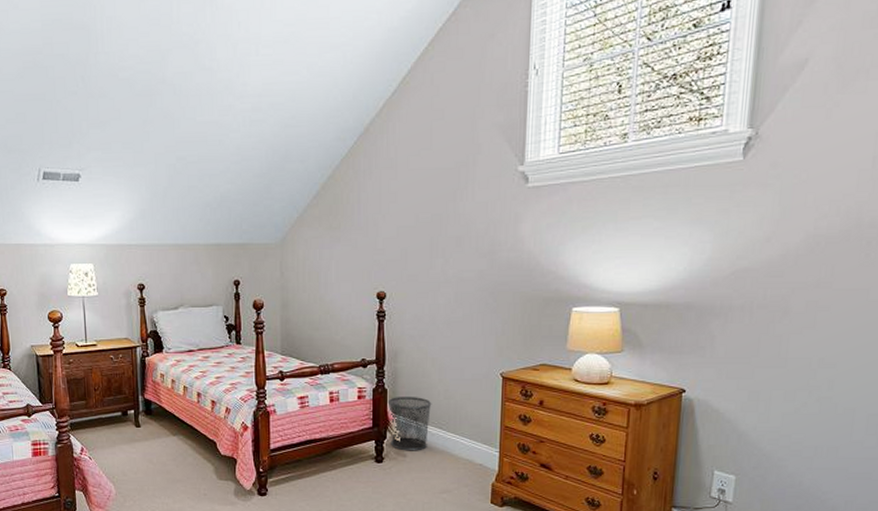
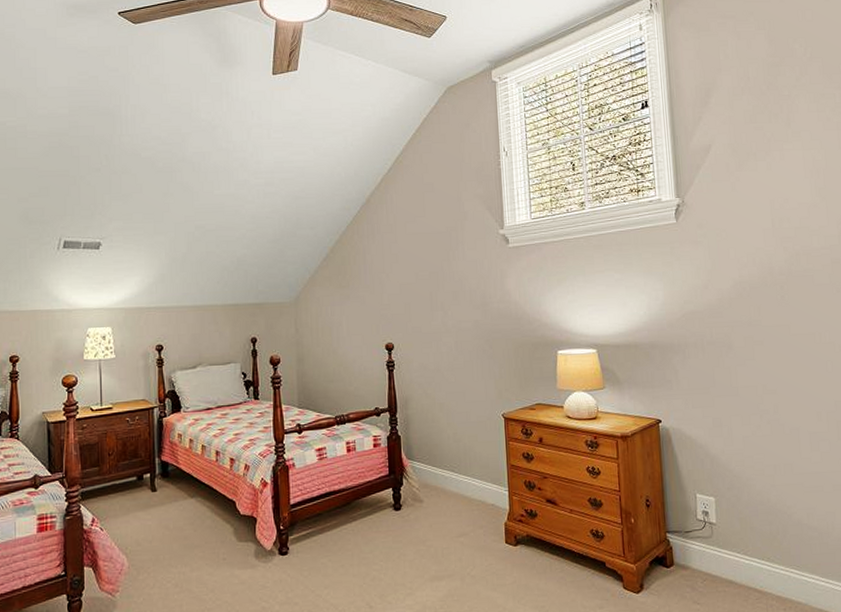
waste bin: present [387,397,432,451] -> none [401,441,443,497]

